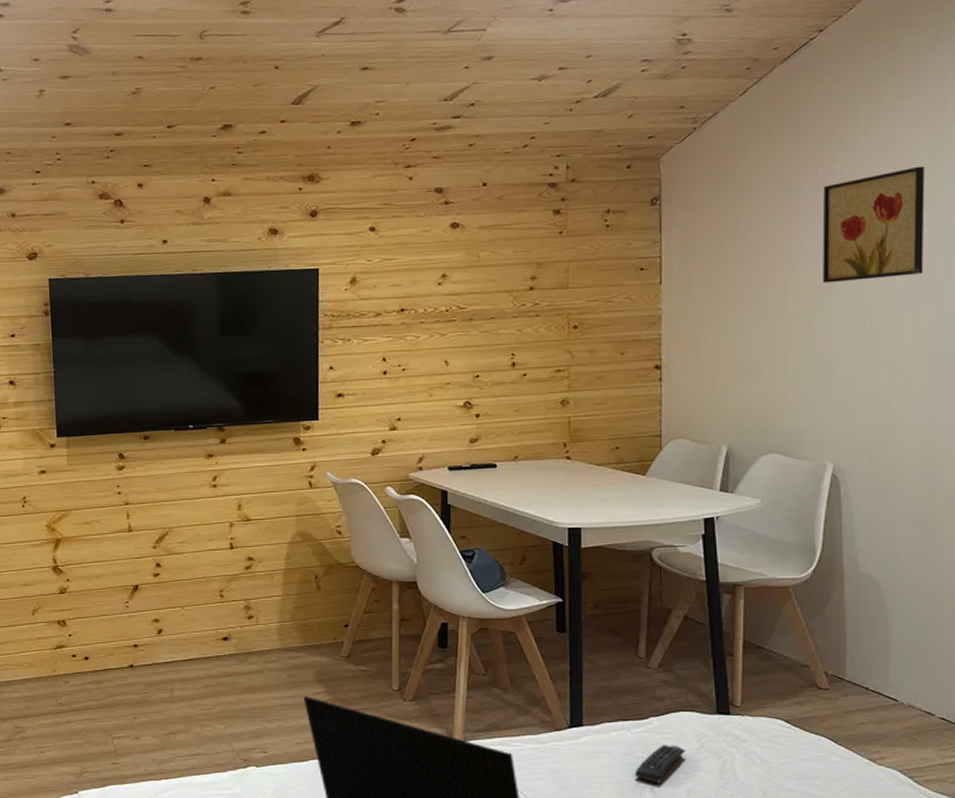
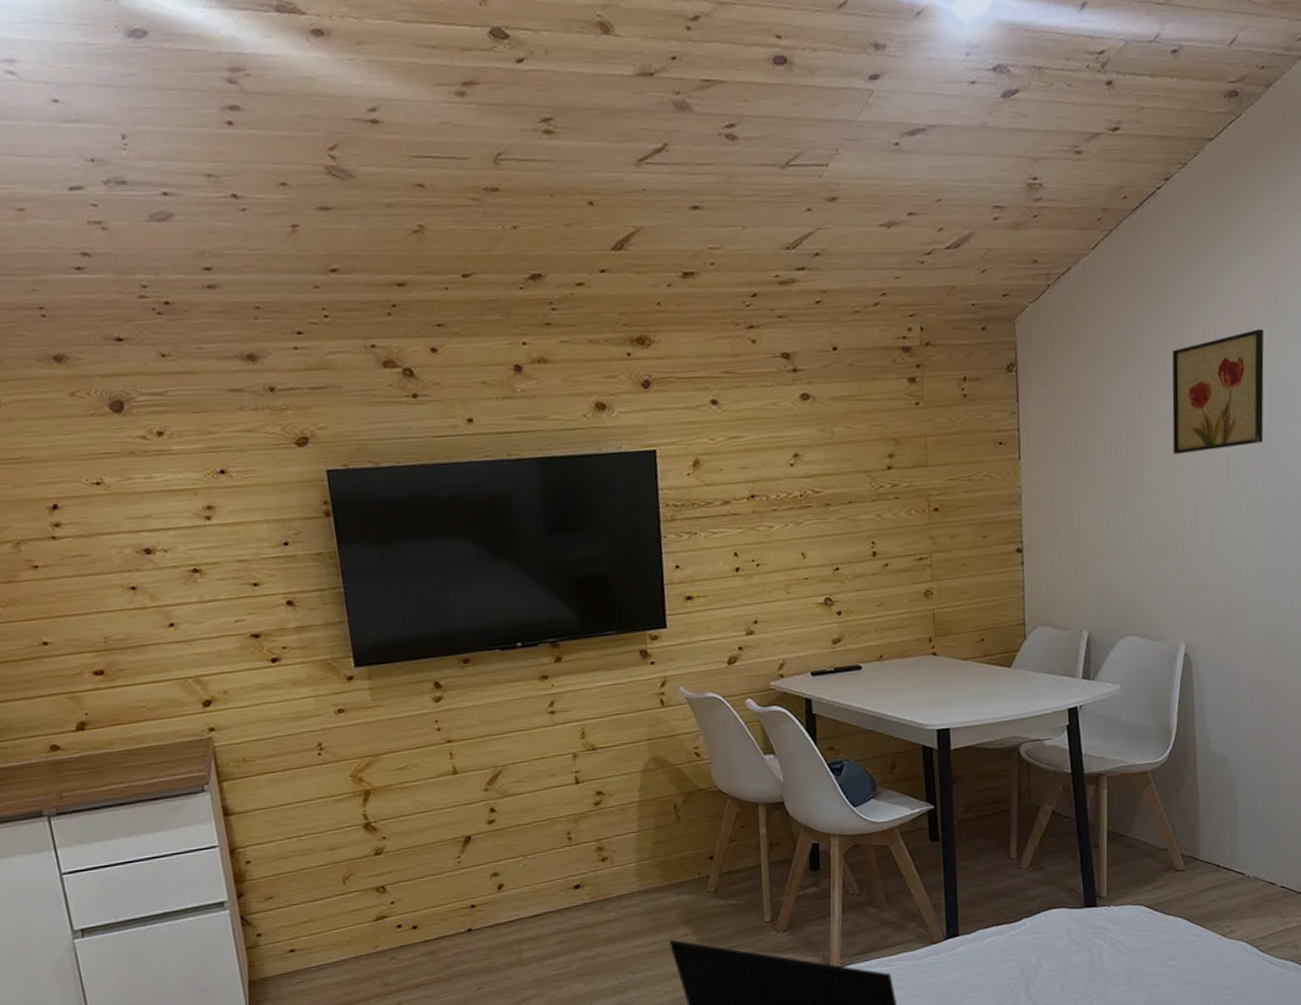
remote control: present [634,745,685,783] -> none [1010,943,1057,985]

